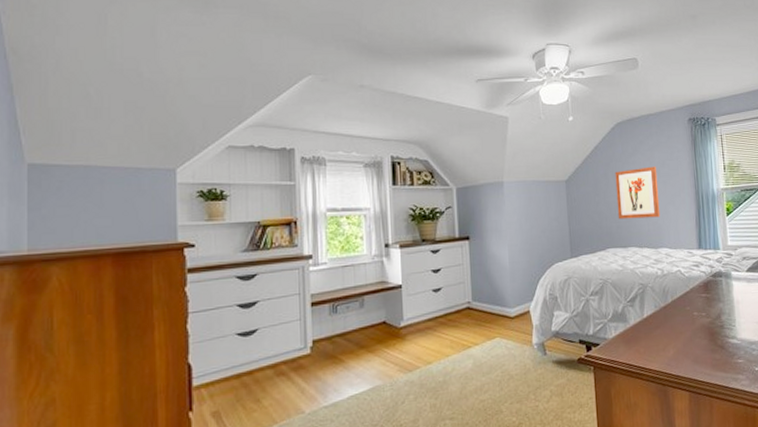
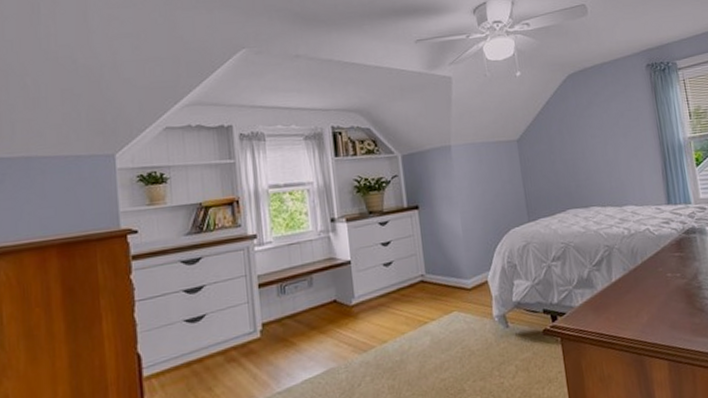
wall art: present [615,166,661,220] -> none [570,118,623,178]

